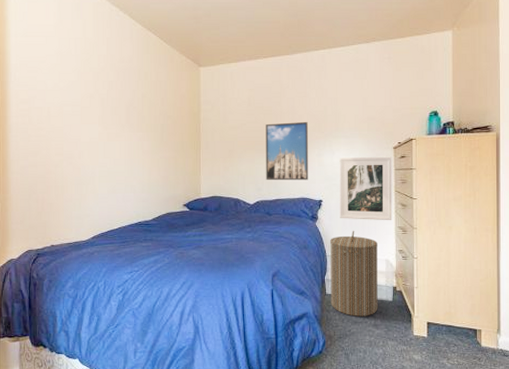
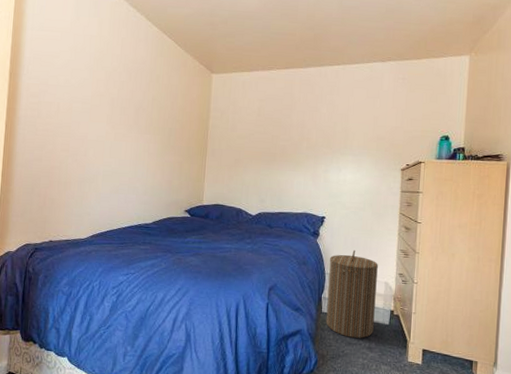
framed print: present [266,121,308,181] -> none [270,135,317,196]
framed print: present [339,156,392,221] -> none [341,175,399,244]

